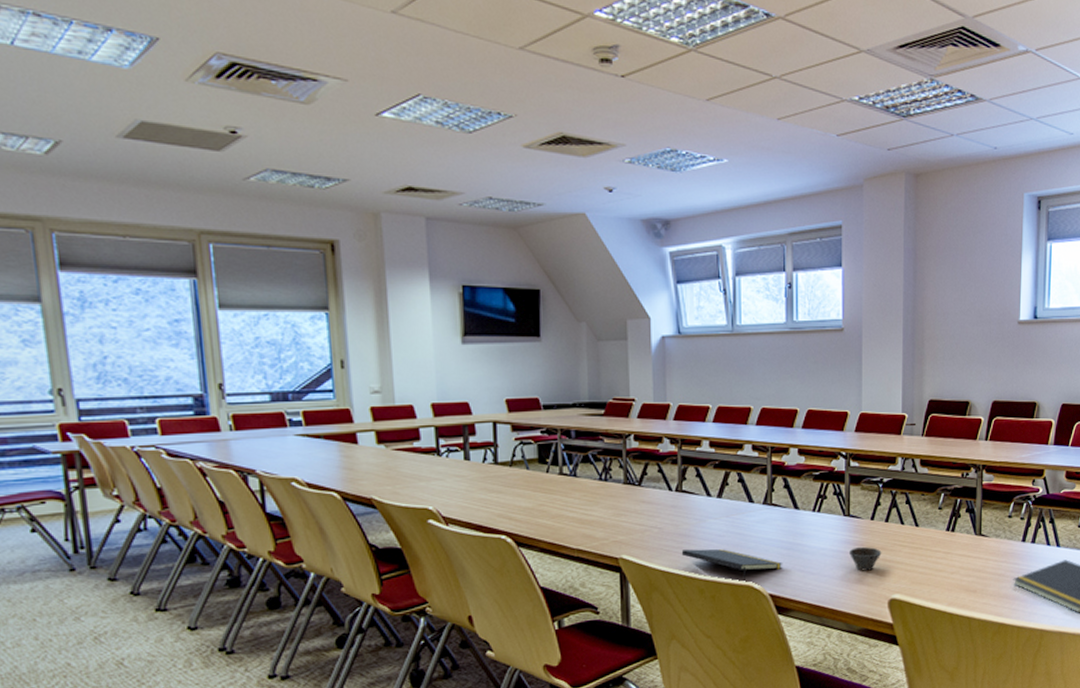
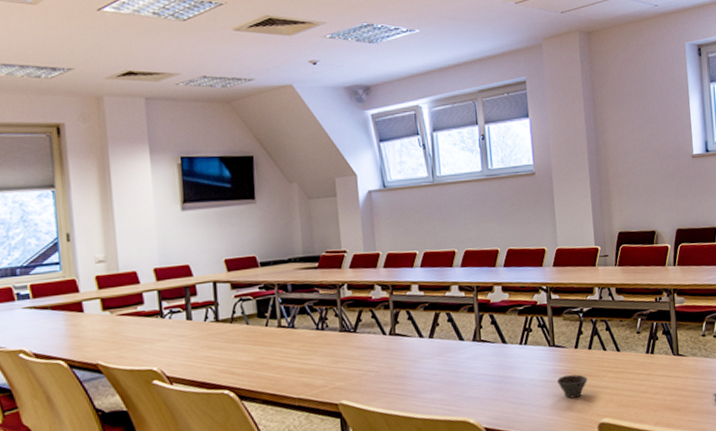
notepad: present [681,549,783,581] -> none [398,387,496,417]

